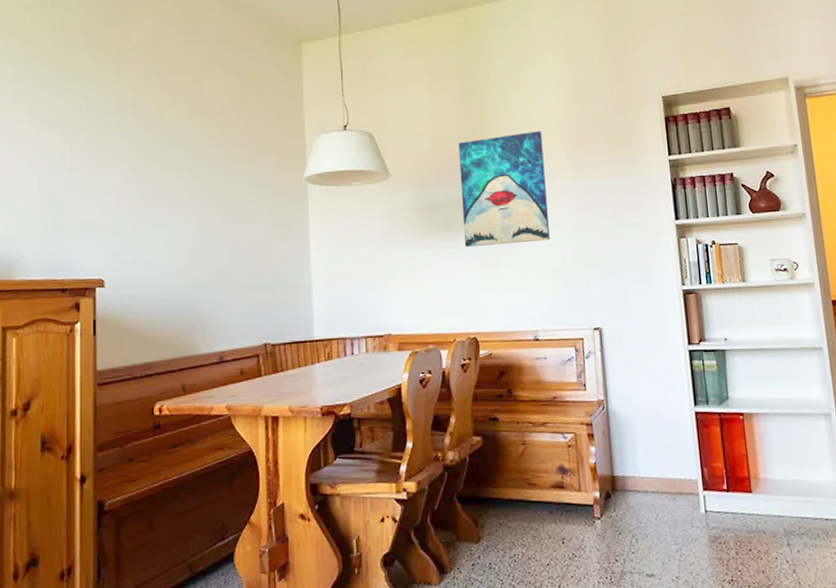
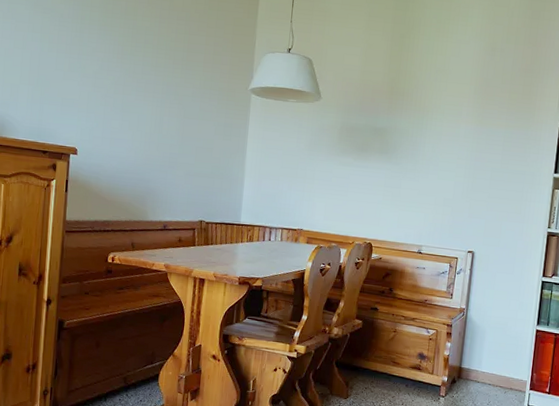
wall art: present [458,130,551,248] -> none [374,78,456,174]

